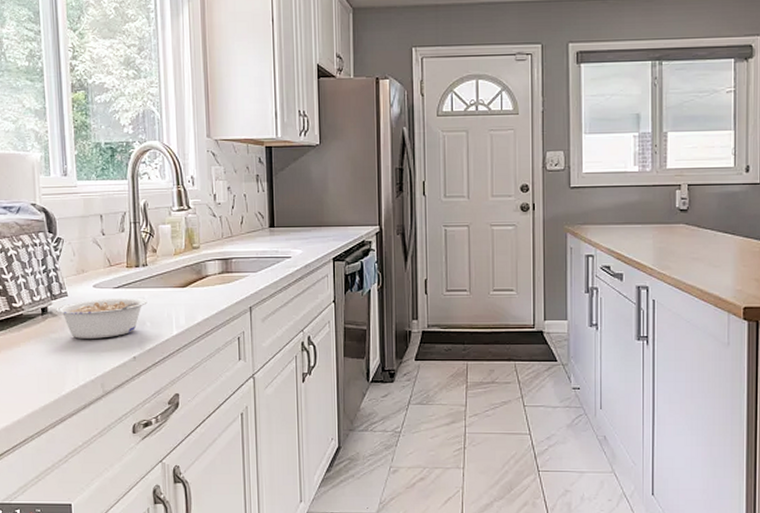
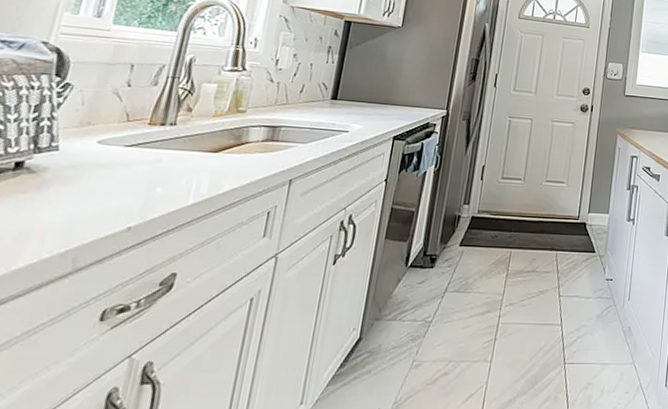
legume: present [56,297,147,339] -> none [36,157,165,204]

